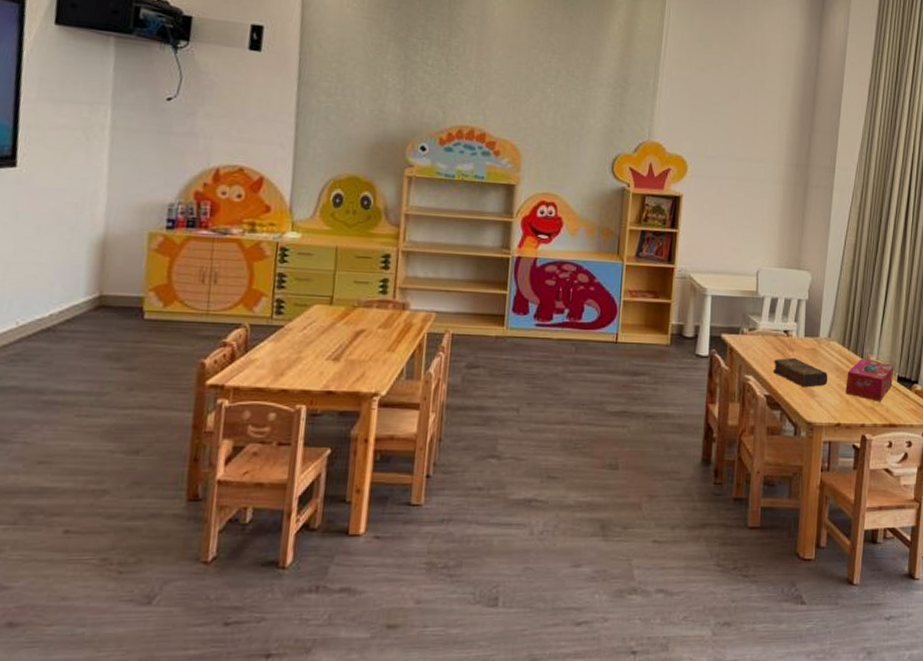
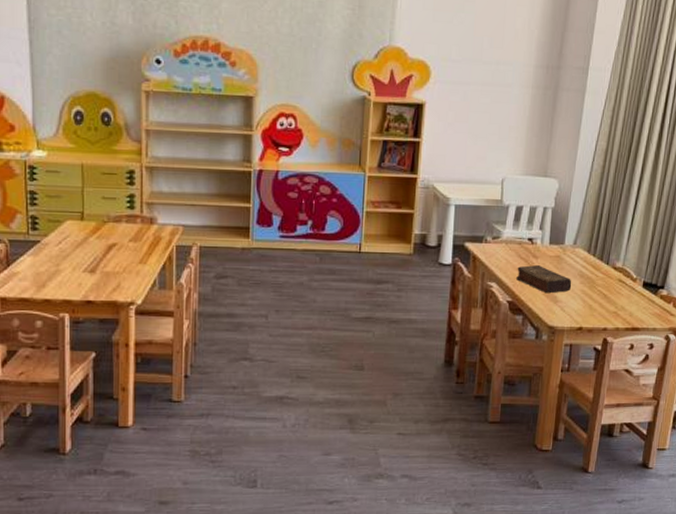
tissue box: present [845,358,894,402] -> none [589,265,640,306]

